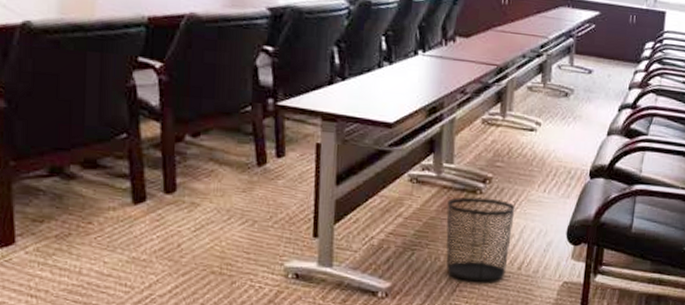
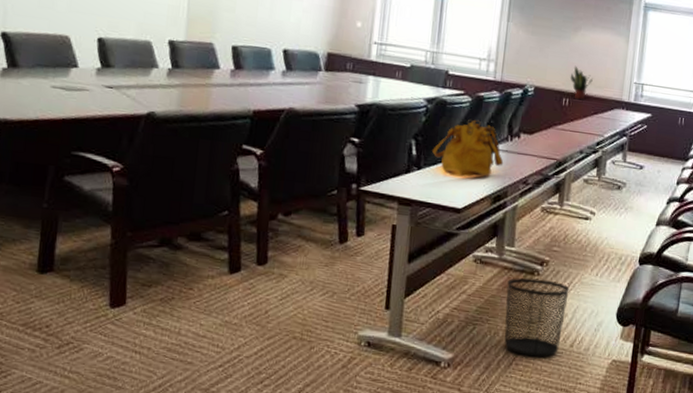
handbag: none [357,21,439,88] -> present [432,119,504,178]

